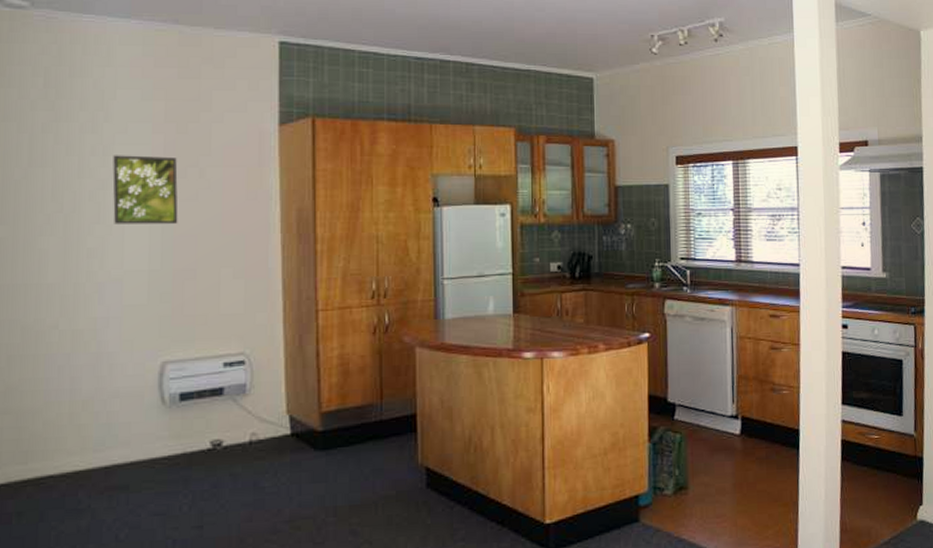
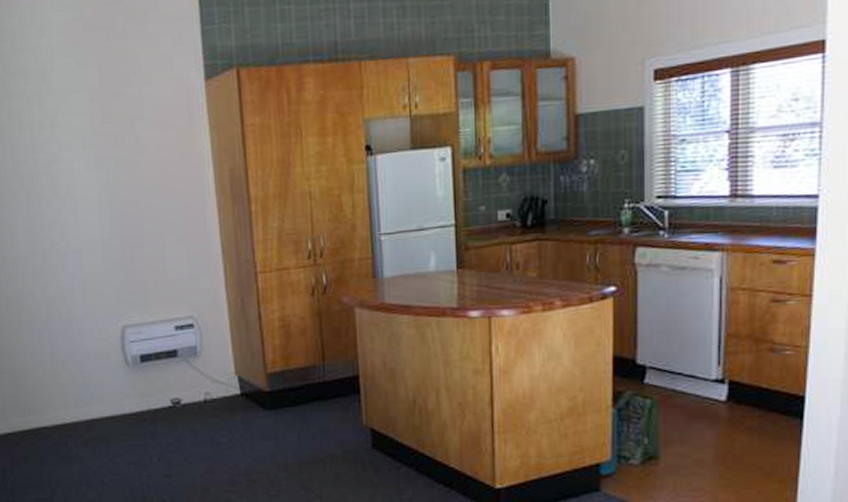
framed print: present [112,155,178,224] -> none [59,124,122,196]

